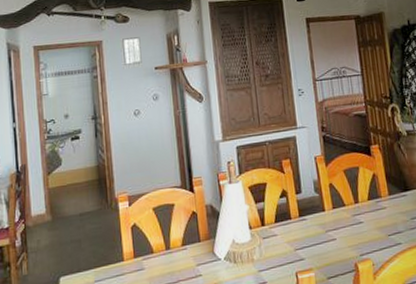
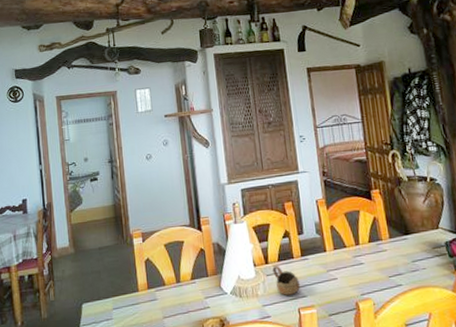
cup: none [269,227,299,259] -> present [272,265,301,295]

